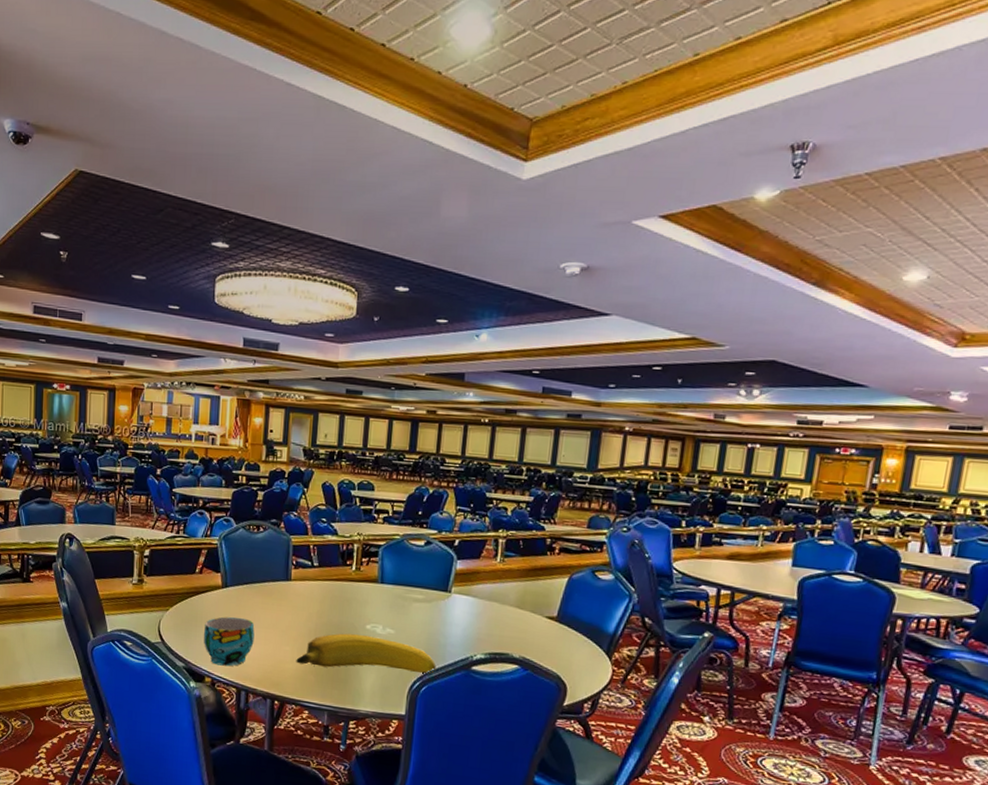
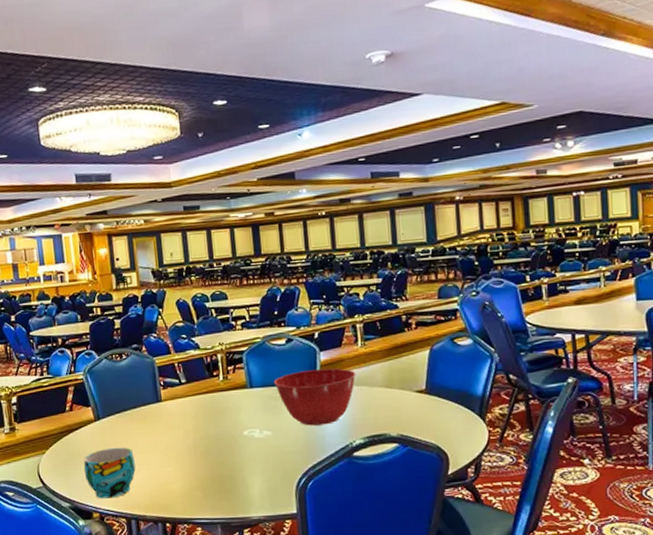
fruit: present [296,633,437,674] -> none [180,441,319,482]
mixing bowl: none [405,575,490,634] -> present [273,368,356,426]

